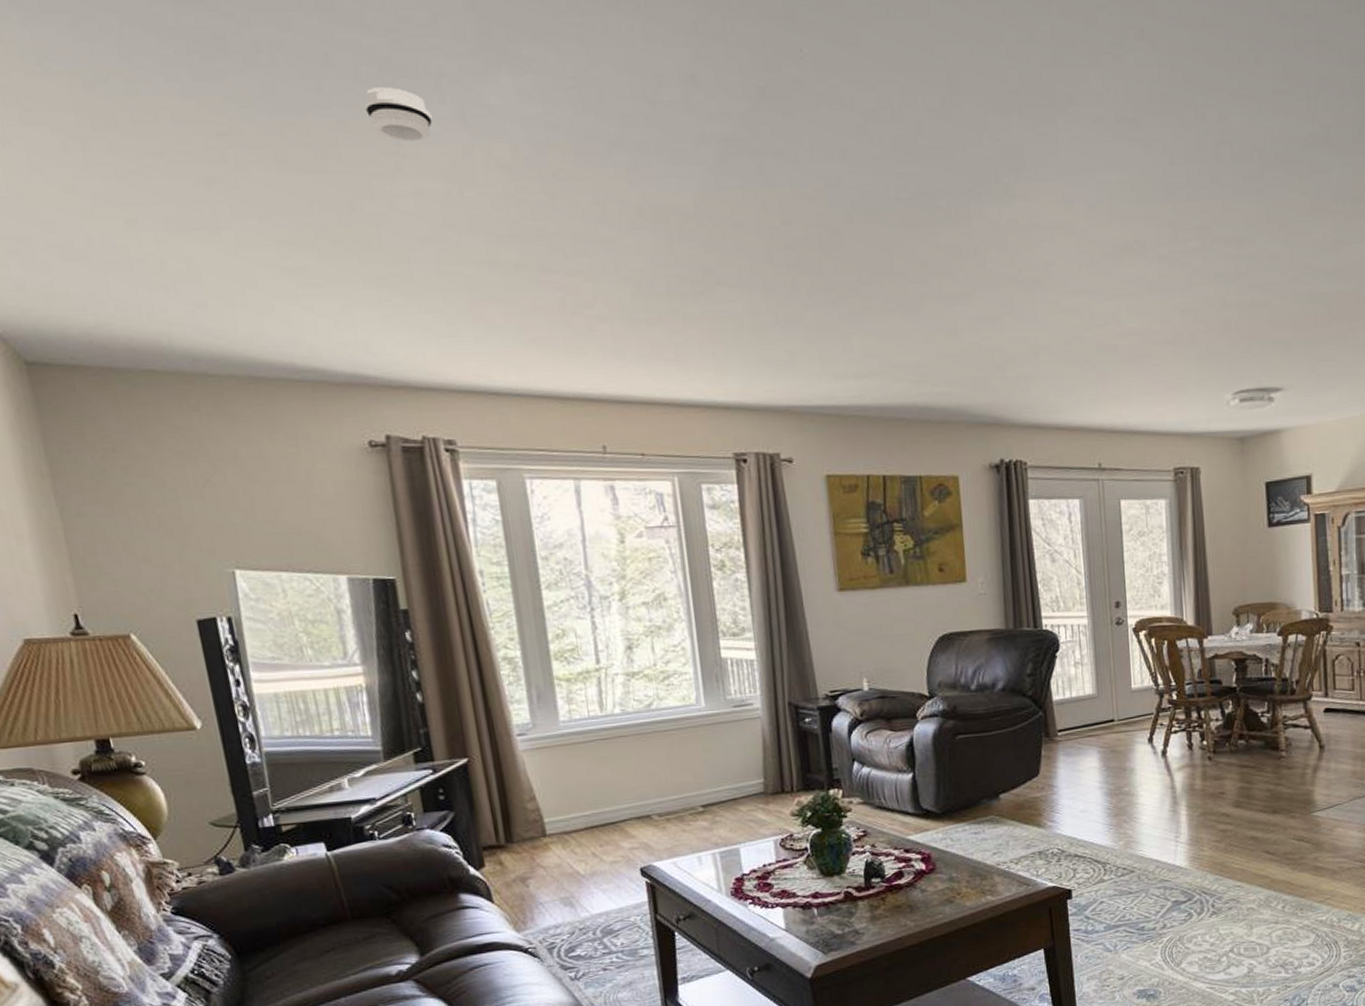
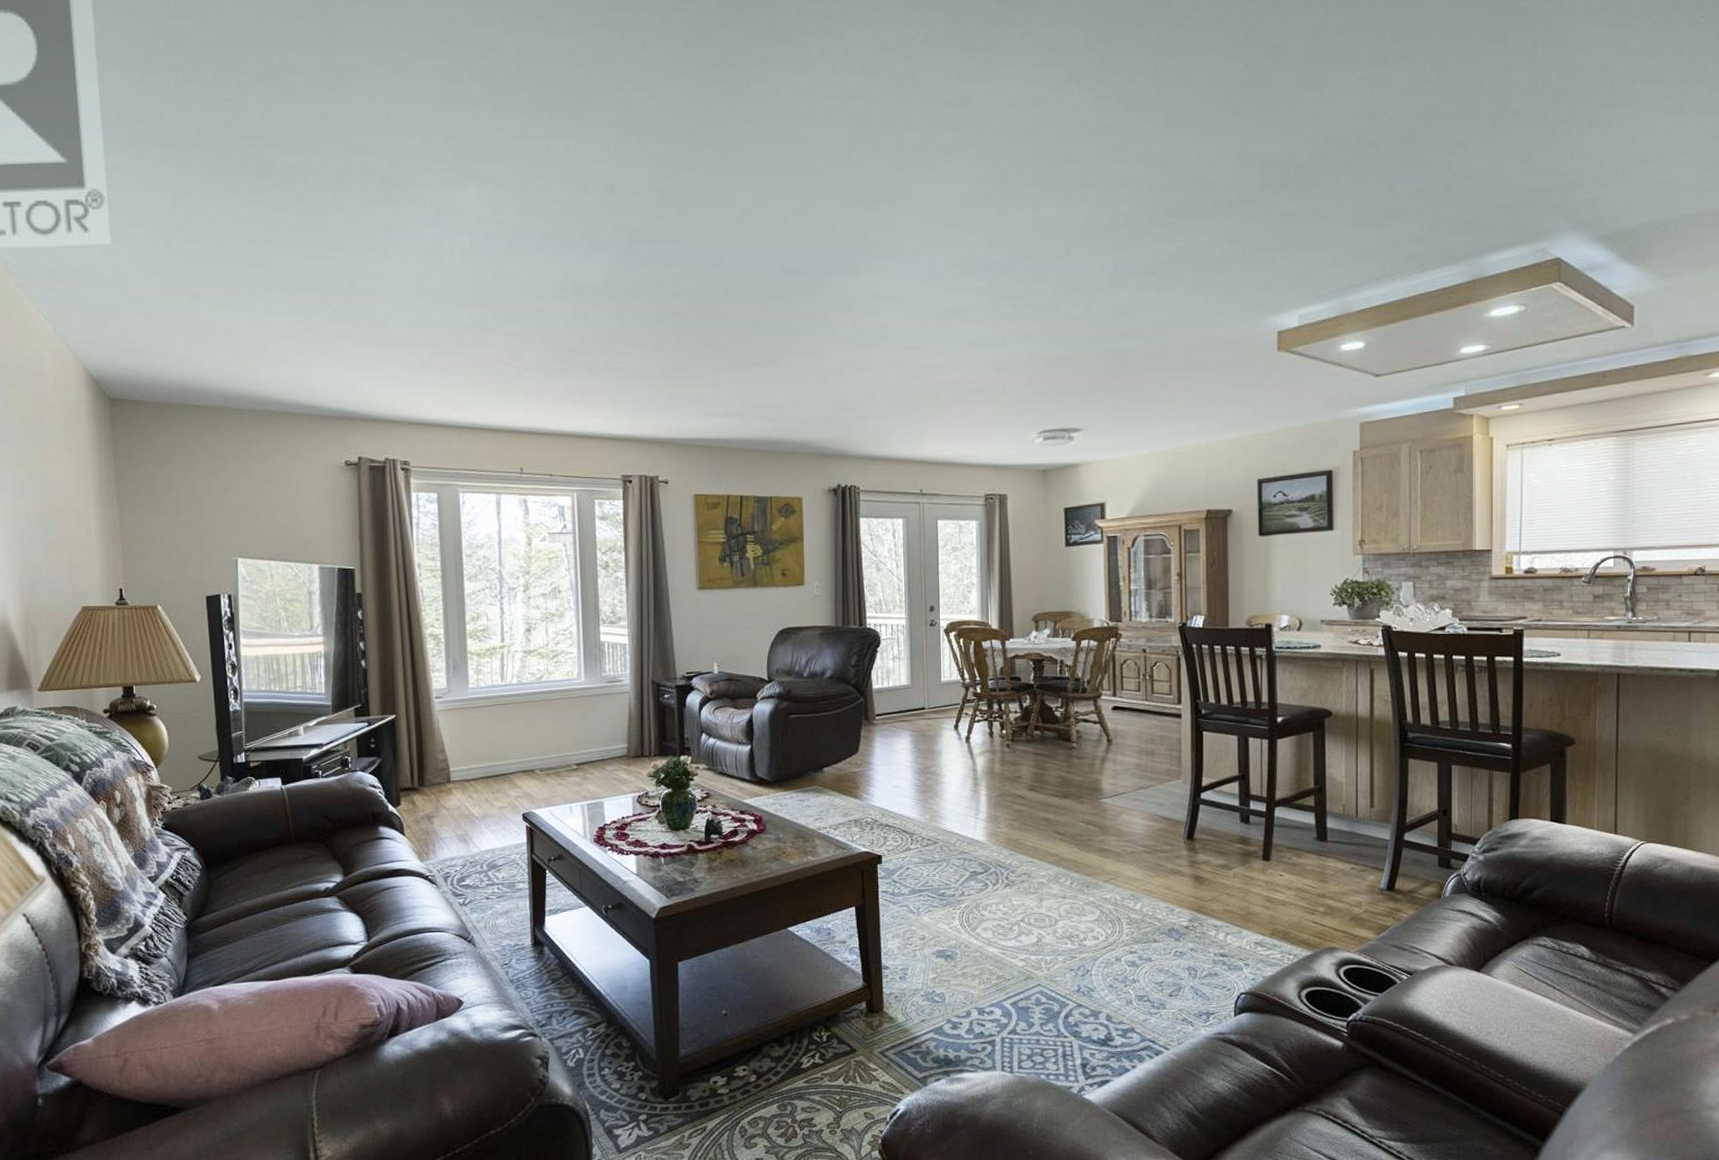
smoke detector: present [364,87,433,142] -> none [366,196,415,236]

